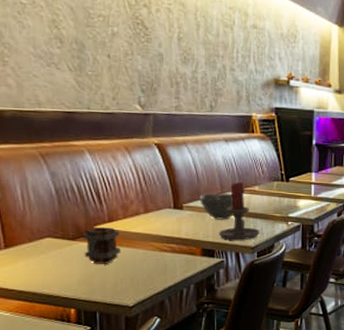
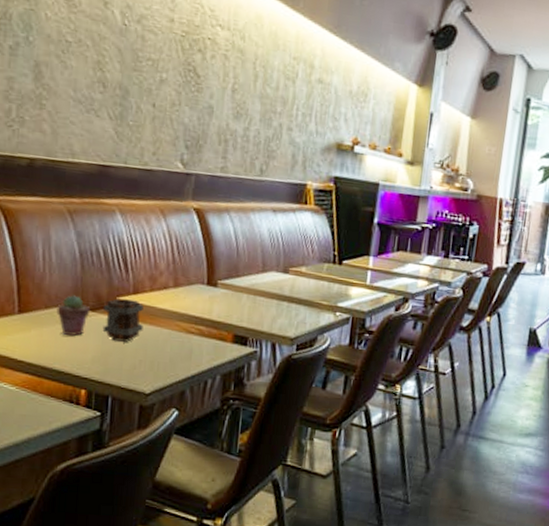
potted succulent: none [40,228,71,263] -> present [56,295,91,336]
bowl: present [200,192,234,220] -> none [237,271,275,303]
candle holder: present [218,181,260,240] -> none [254,260,302,329]

